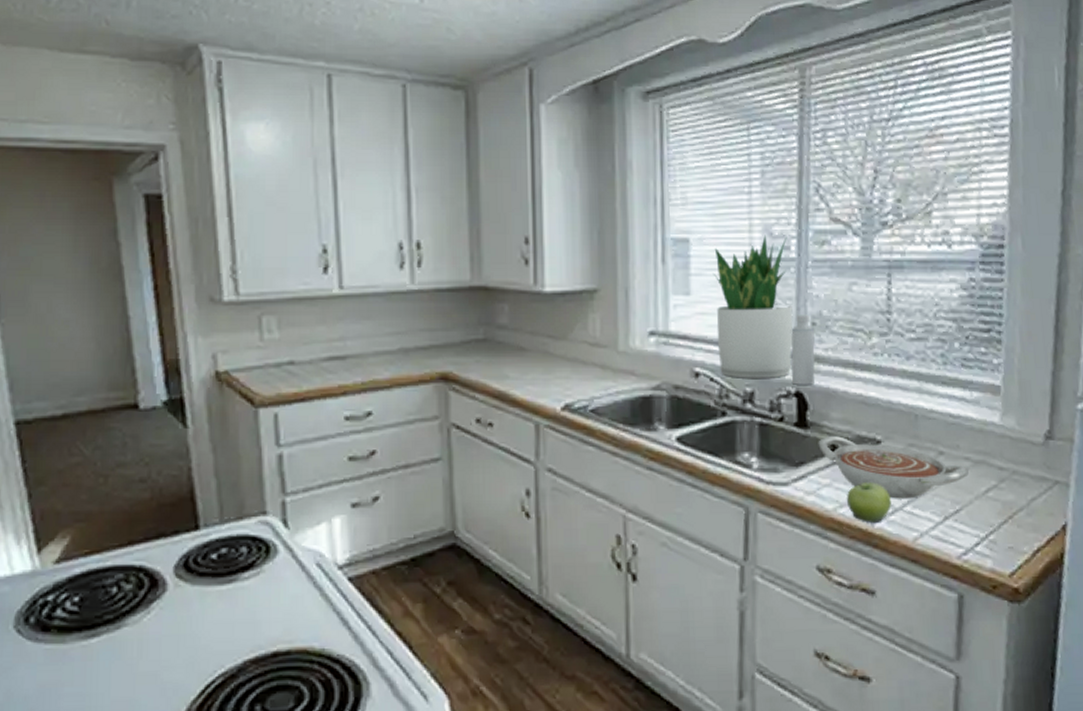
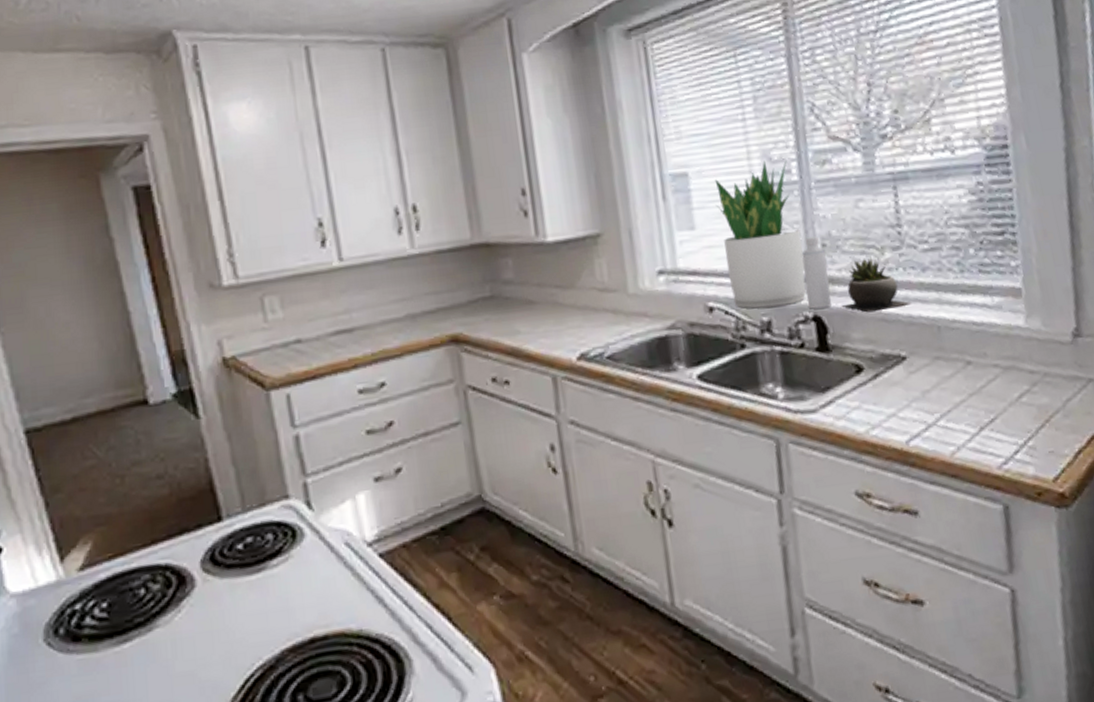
bowl: present [818,435,969,499] -> none [842,356,999,415]
succulent plant: none [824,340,893,393] -> present [841,257,912,312]
fruit: present [846,482,891,523] -> none [877,400,925,442]

